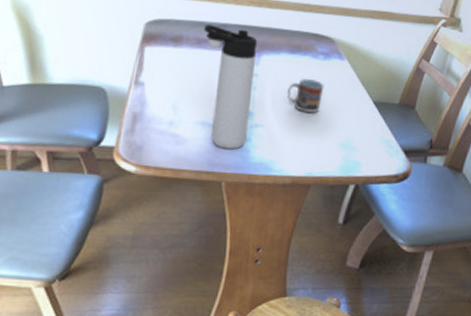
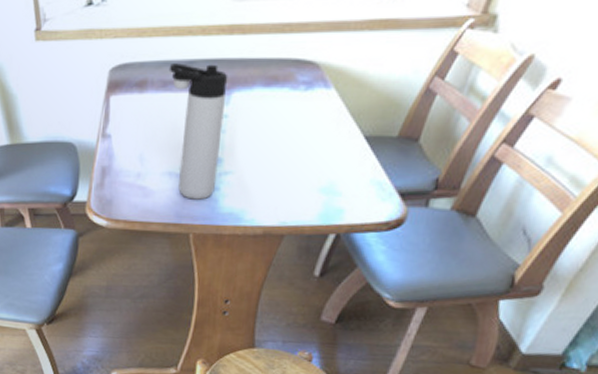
cup: present [287,77,324,114] -> none [261,114,305,156]

